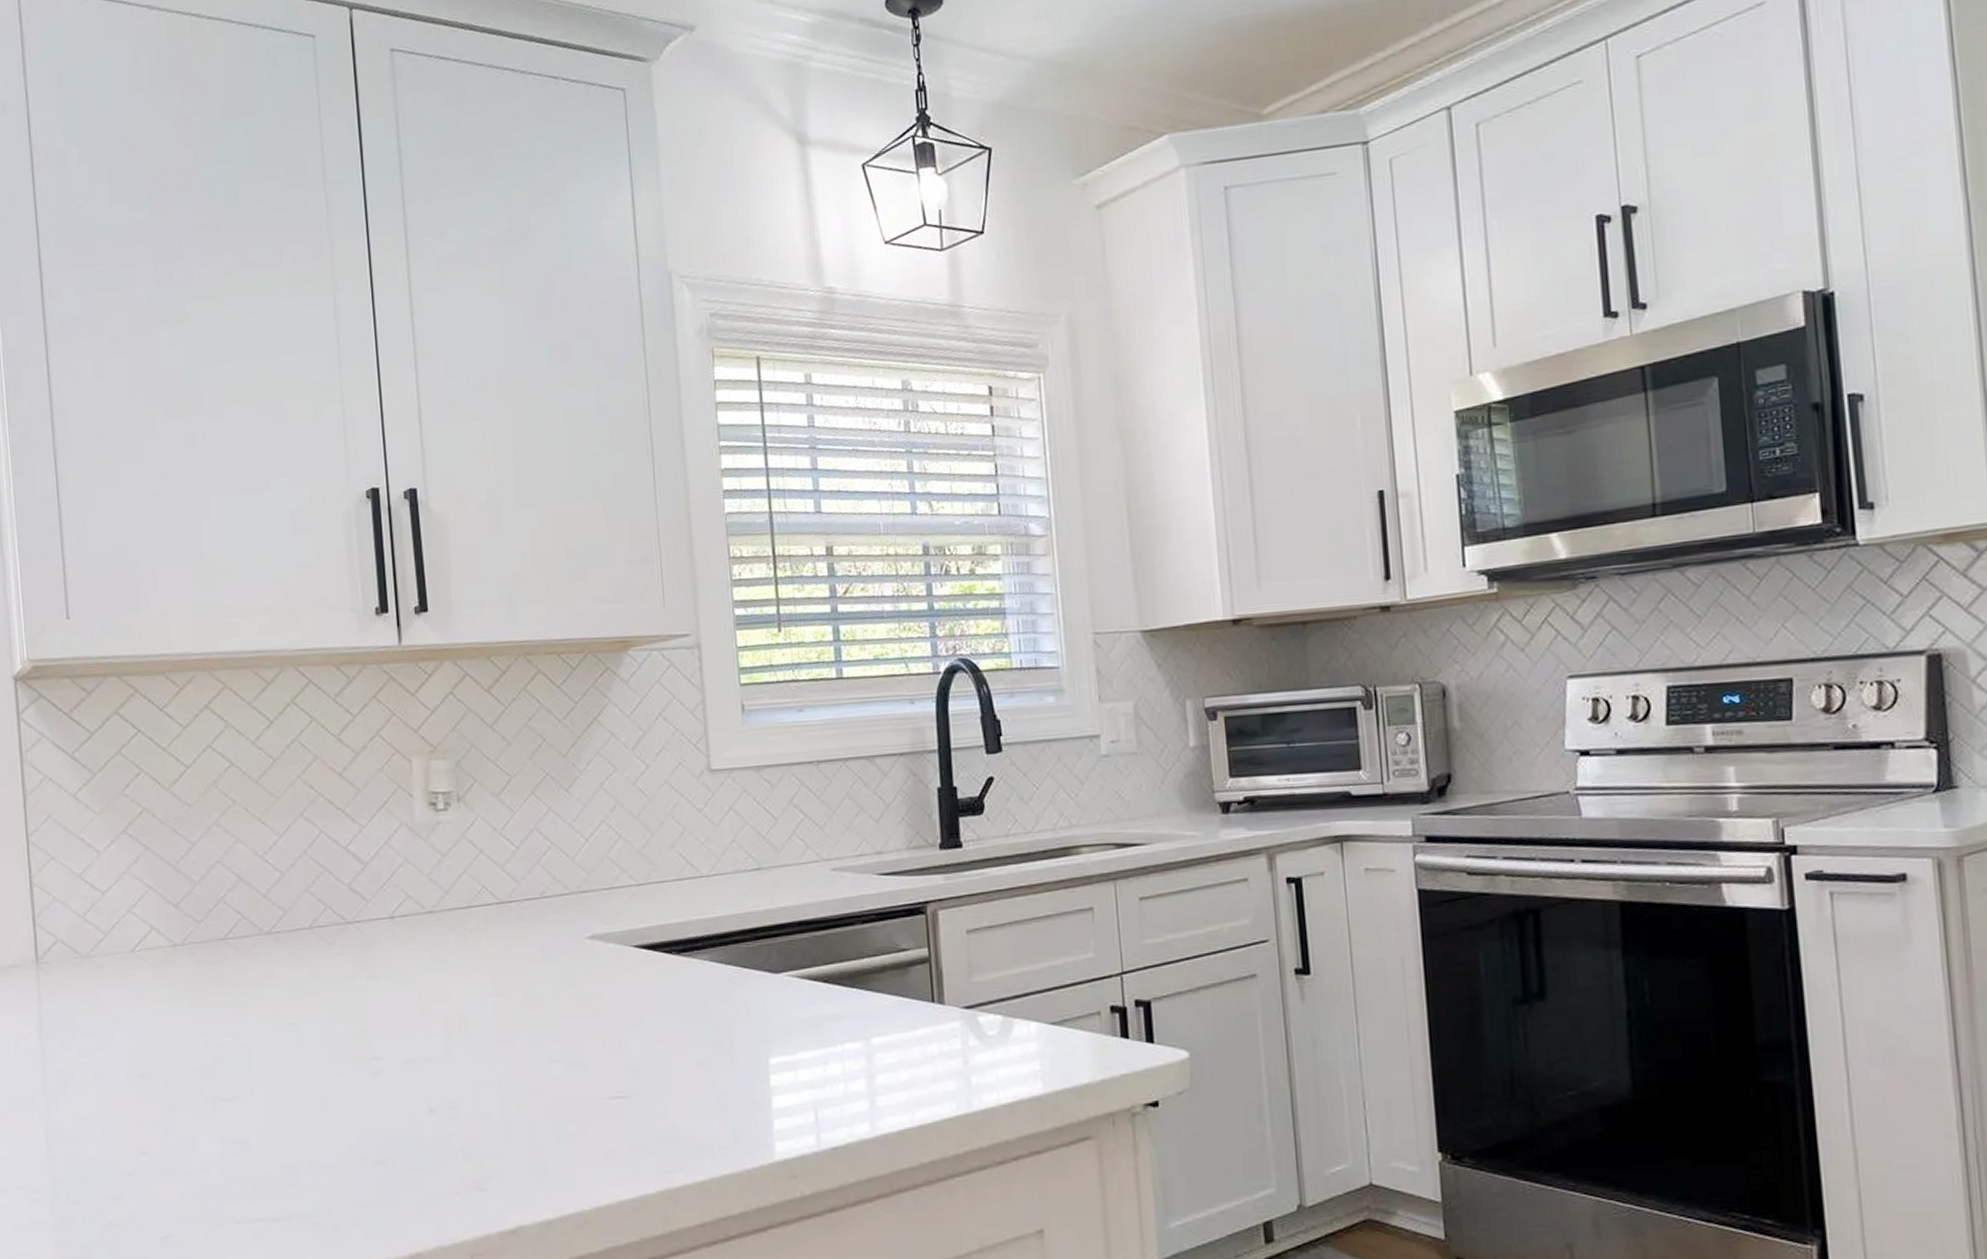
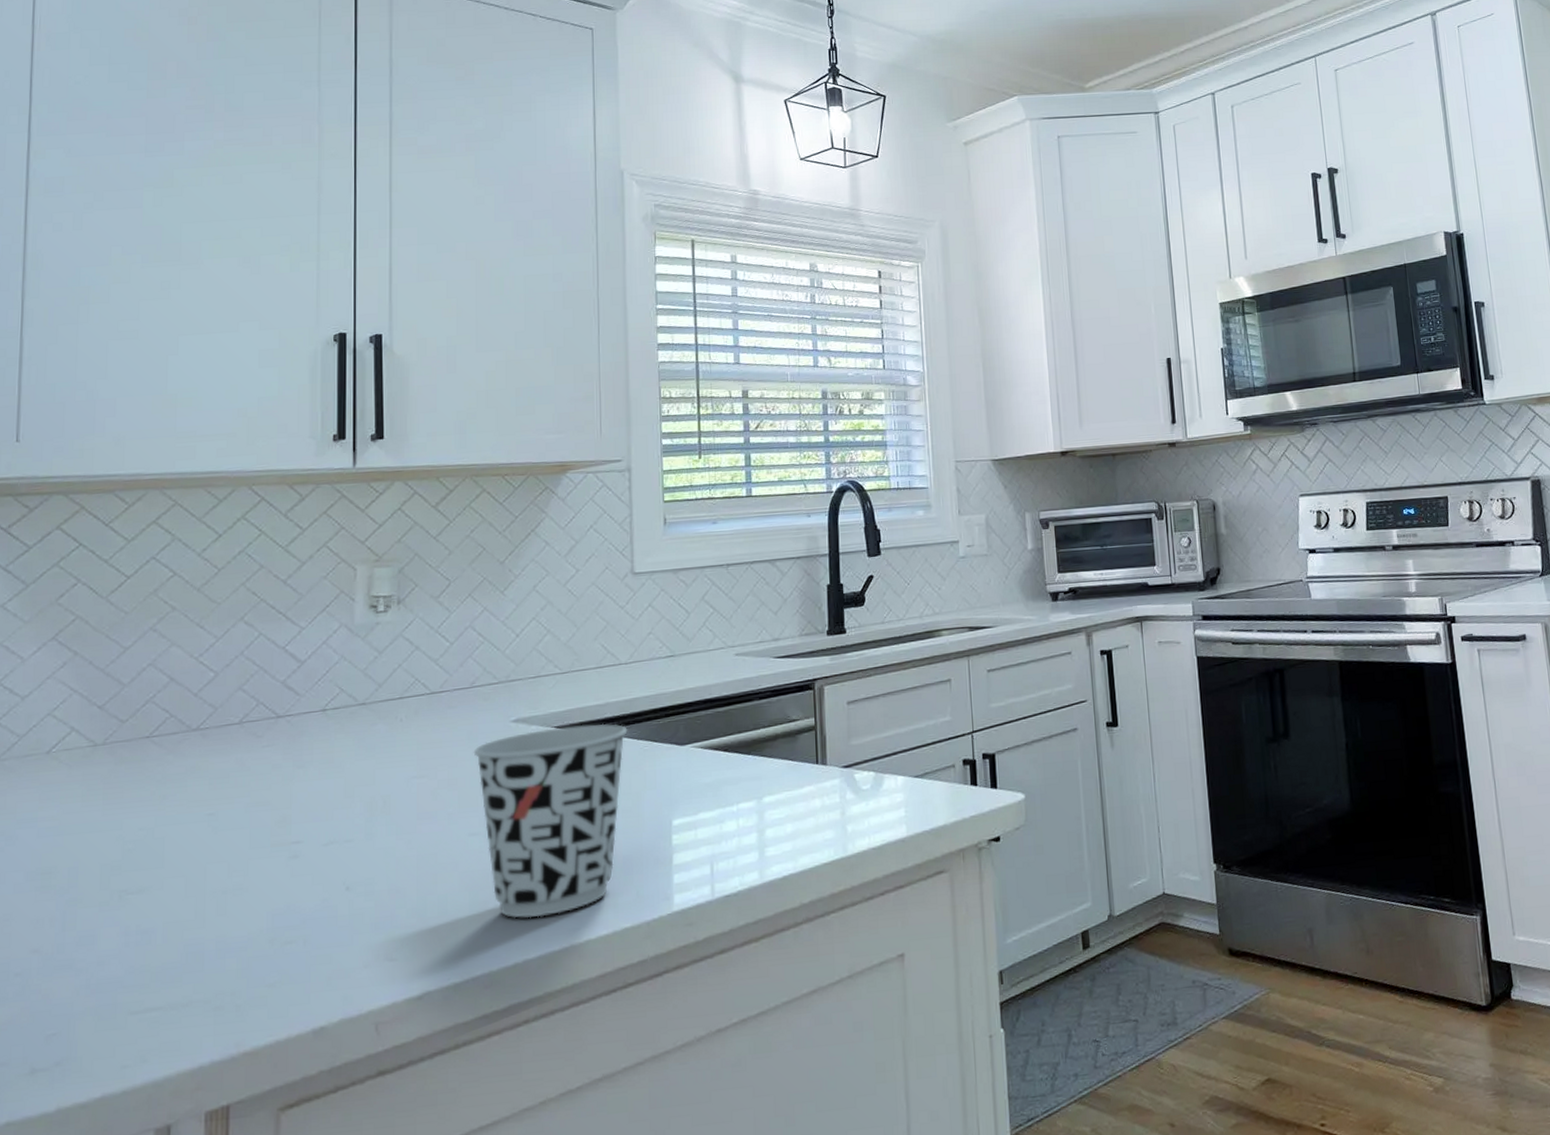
cup: none [548,944,714,1157] -> present [473,723,628,919]

